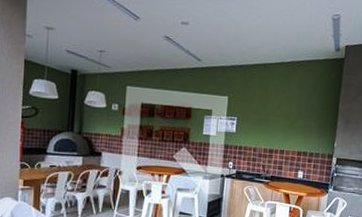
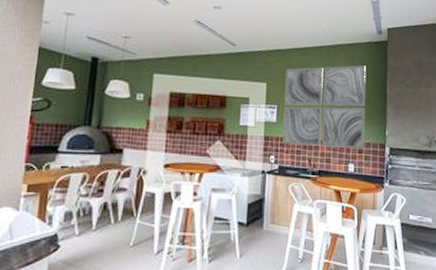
wall art: none [240,81,322,159] -> present [283,65,367,150]

